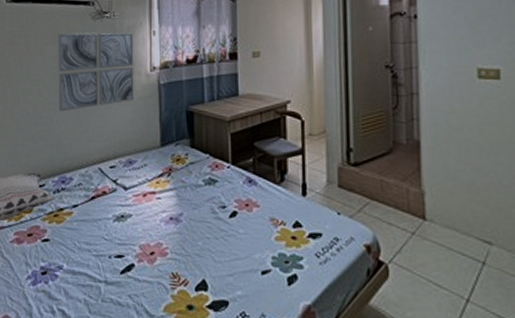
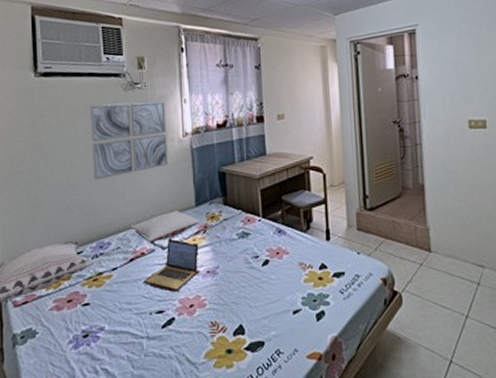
pillow: none [92,150,165,182] -> present [129,211,201,243]
laptop: none [103,178,162,237] -> present [143,238,200,292]

